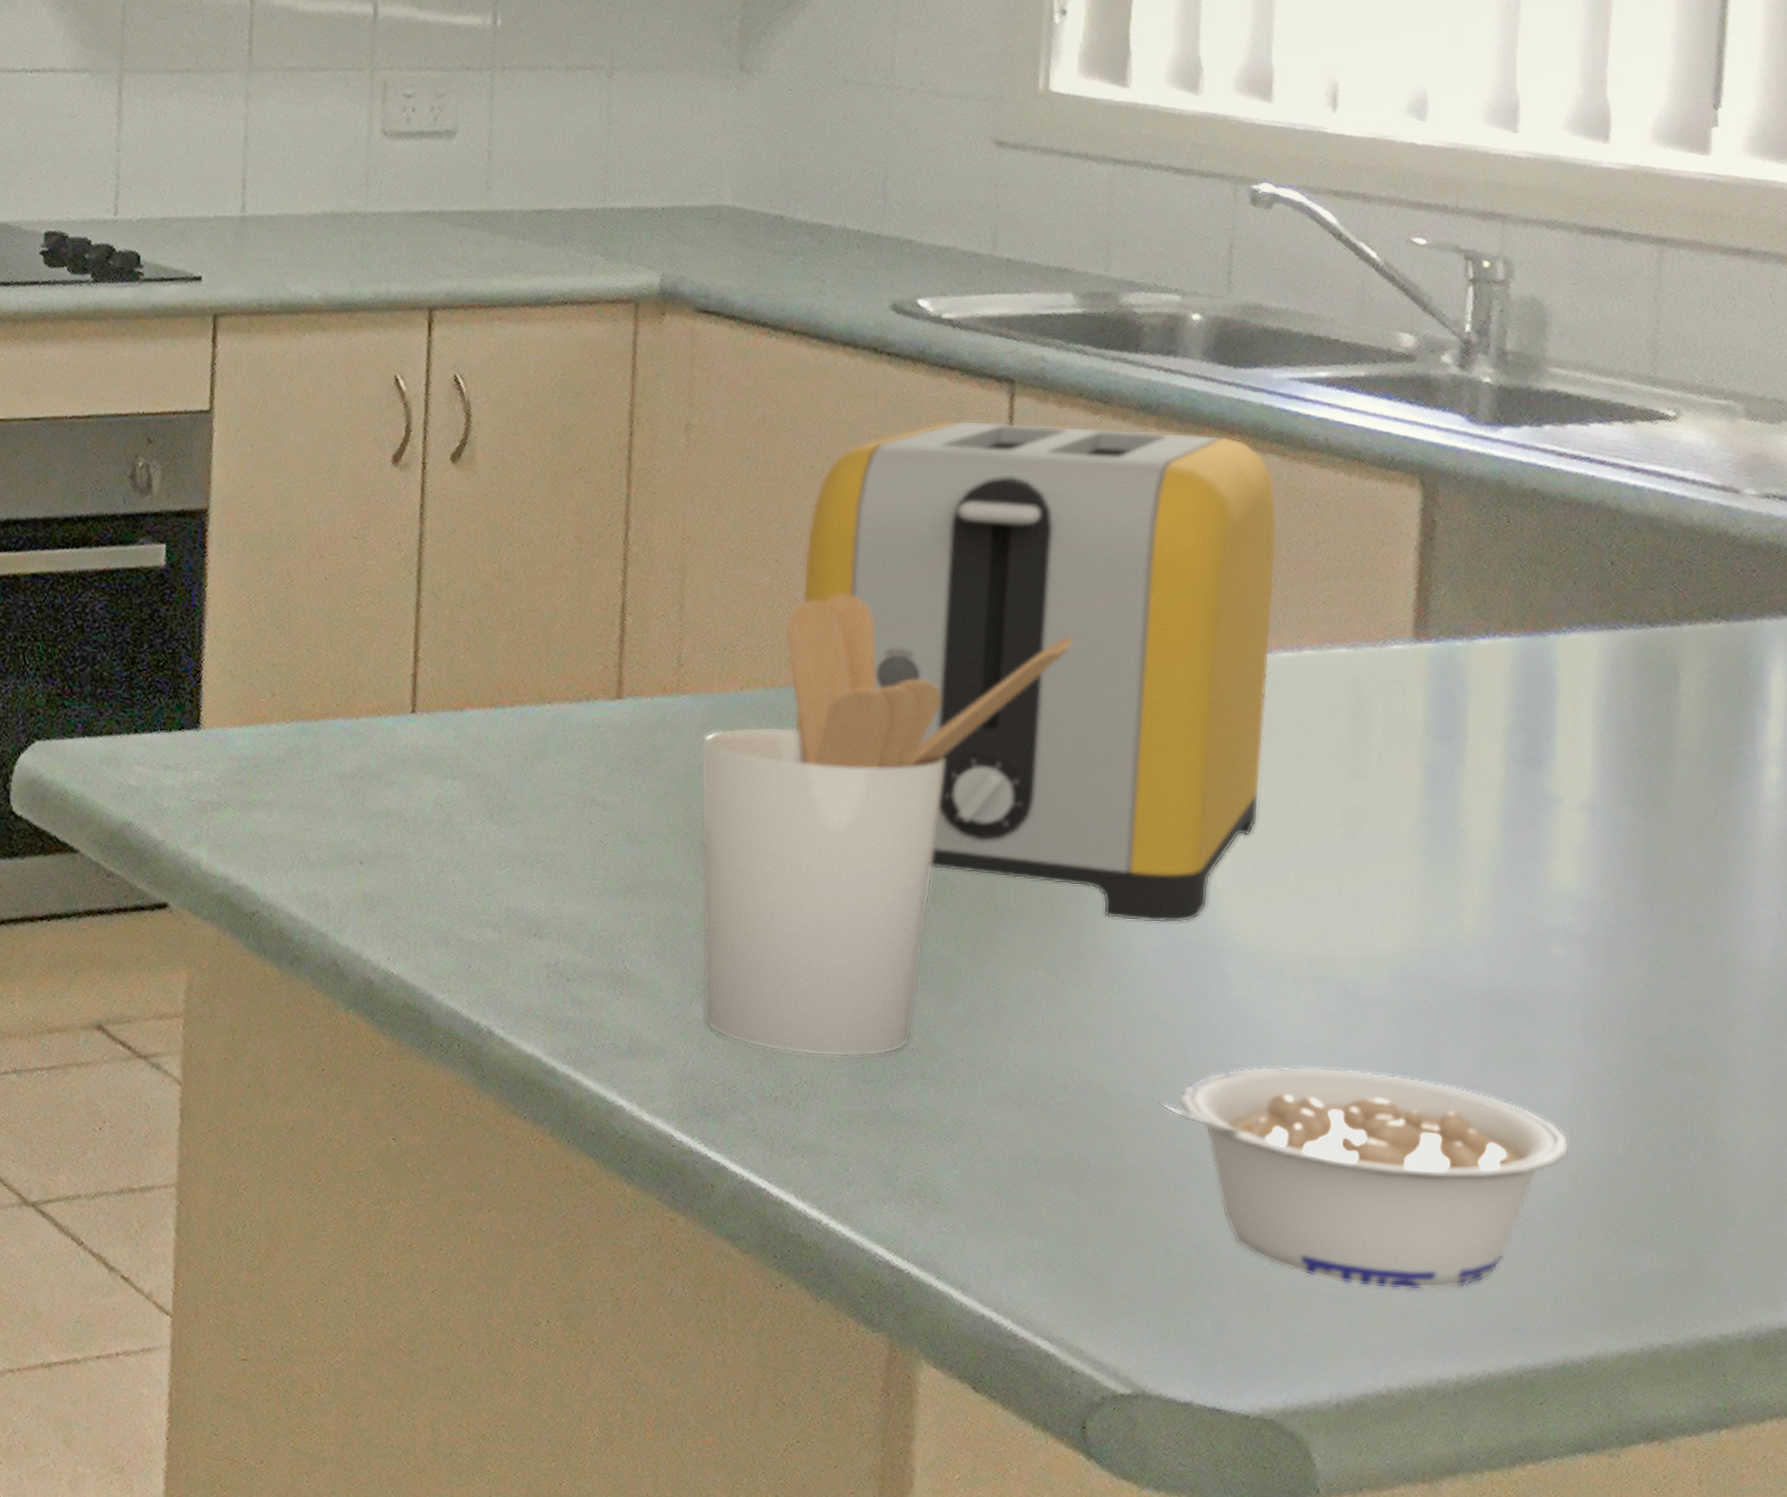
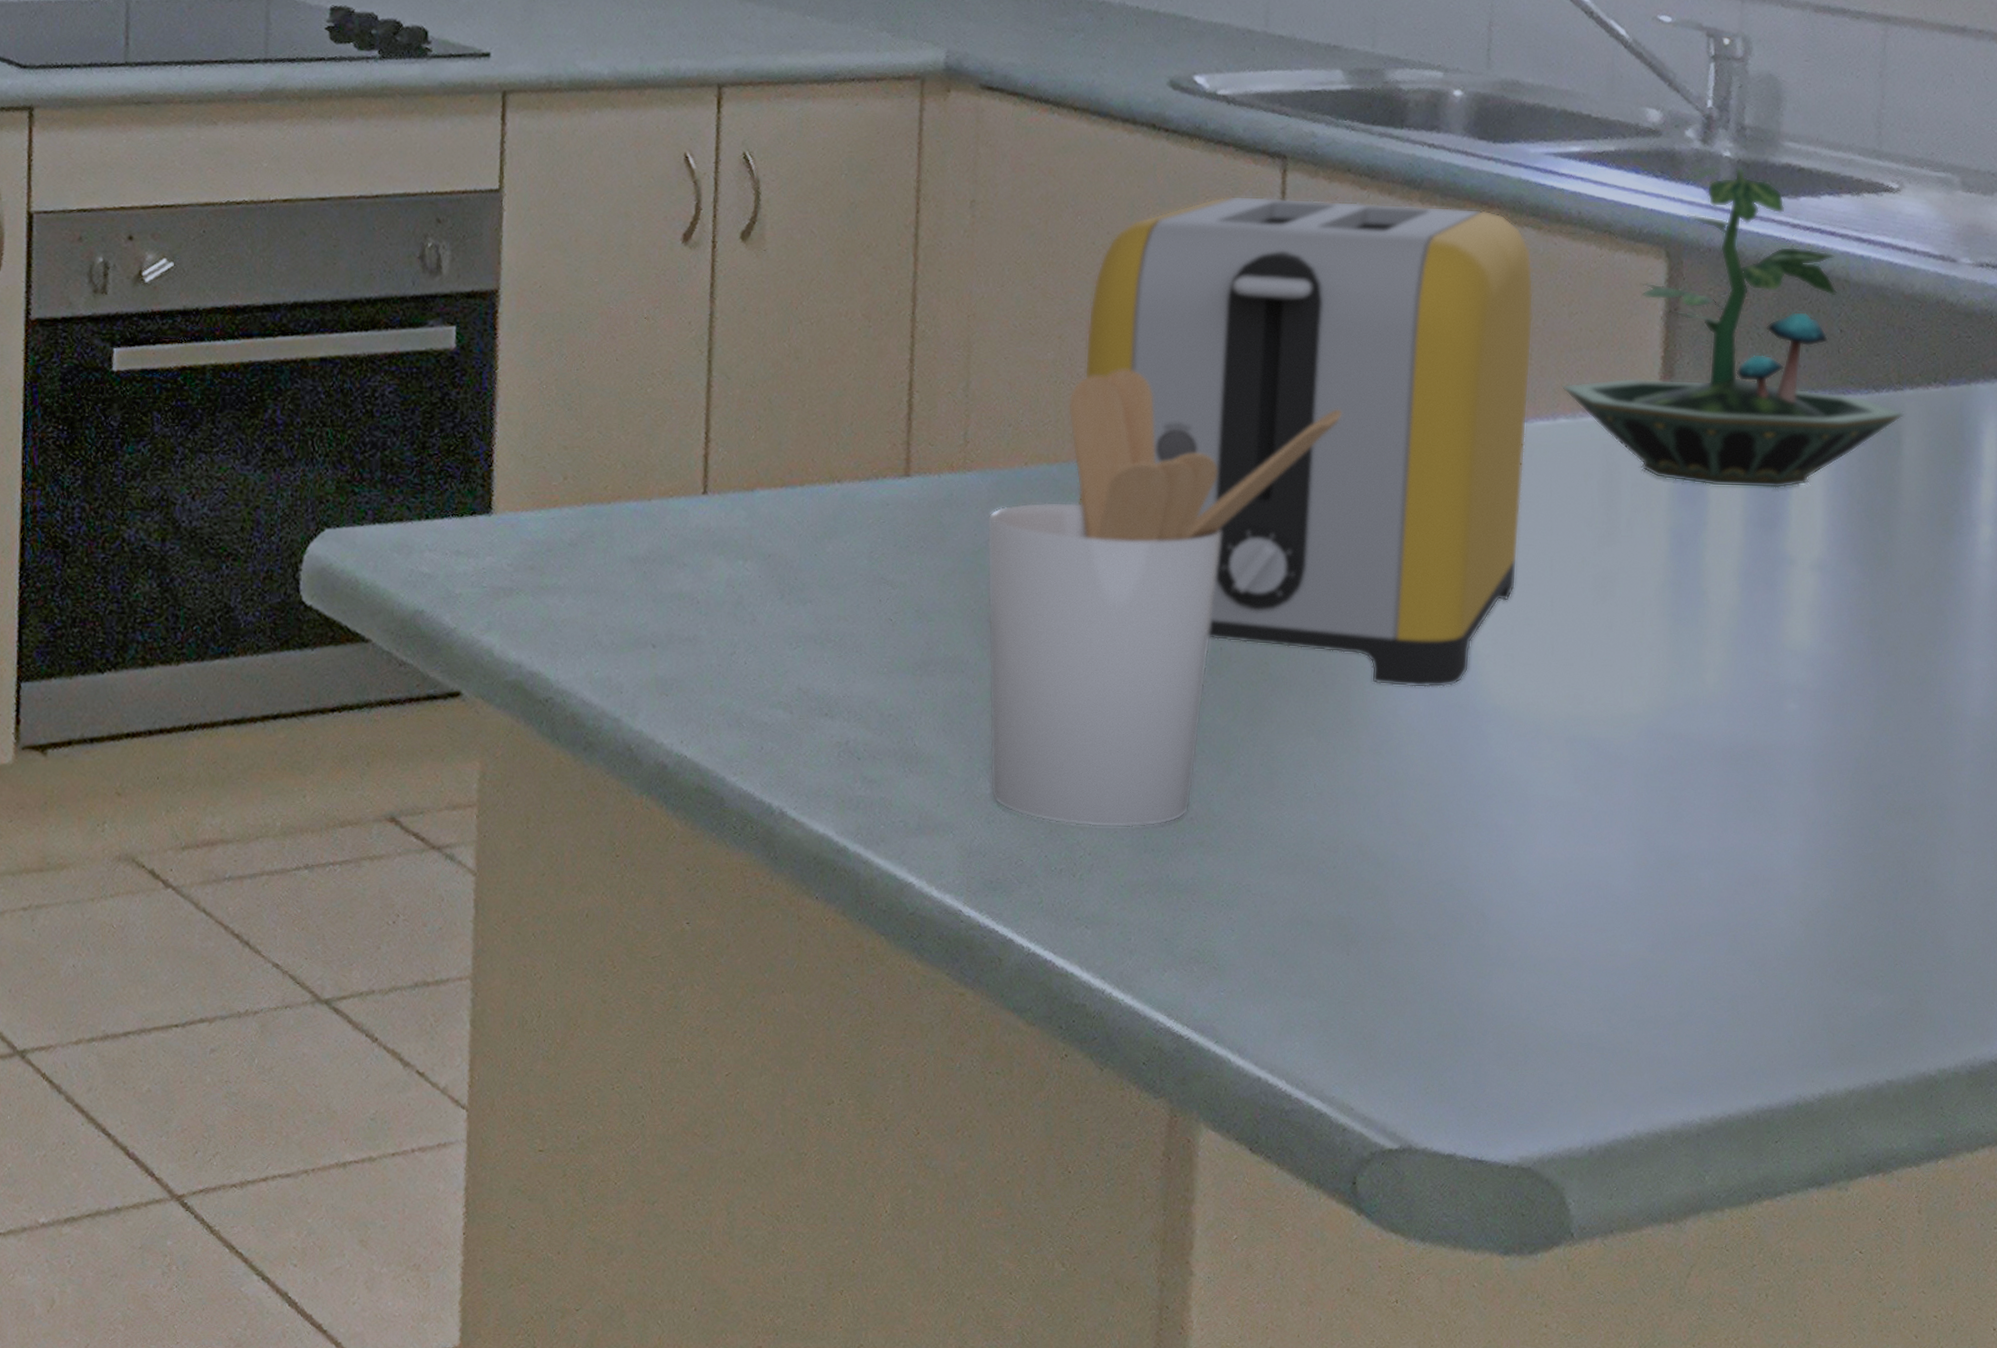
legume: present [1159,1066,1570,1291] -> none [1424,824,1802,1037]
terrarium: none [1308,391,1683,726] -> present [1562,165,1905,489]

